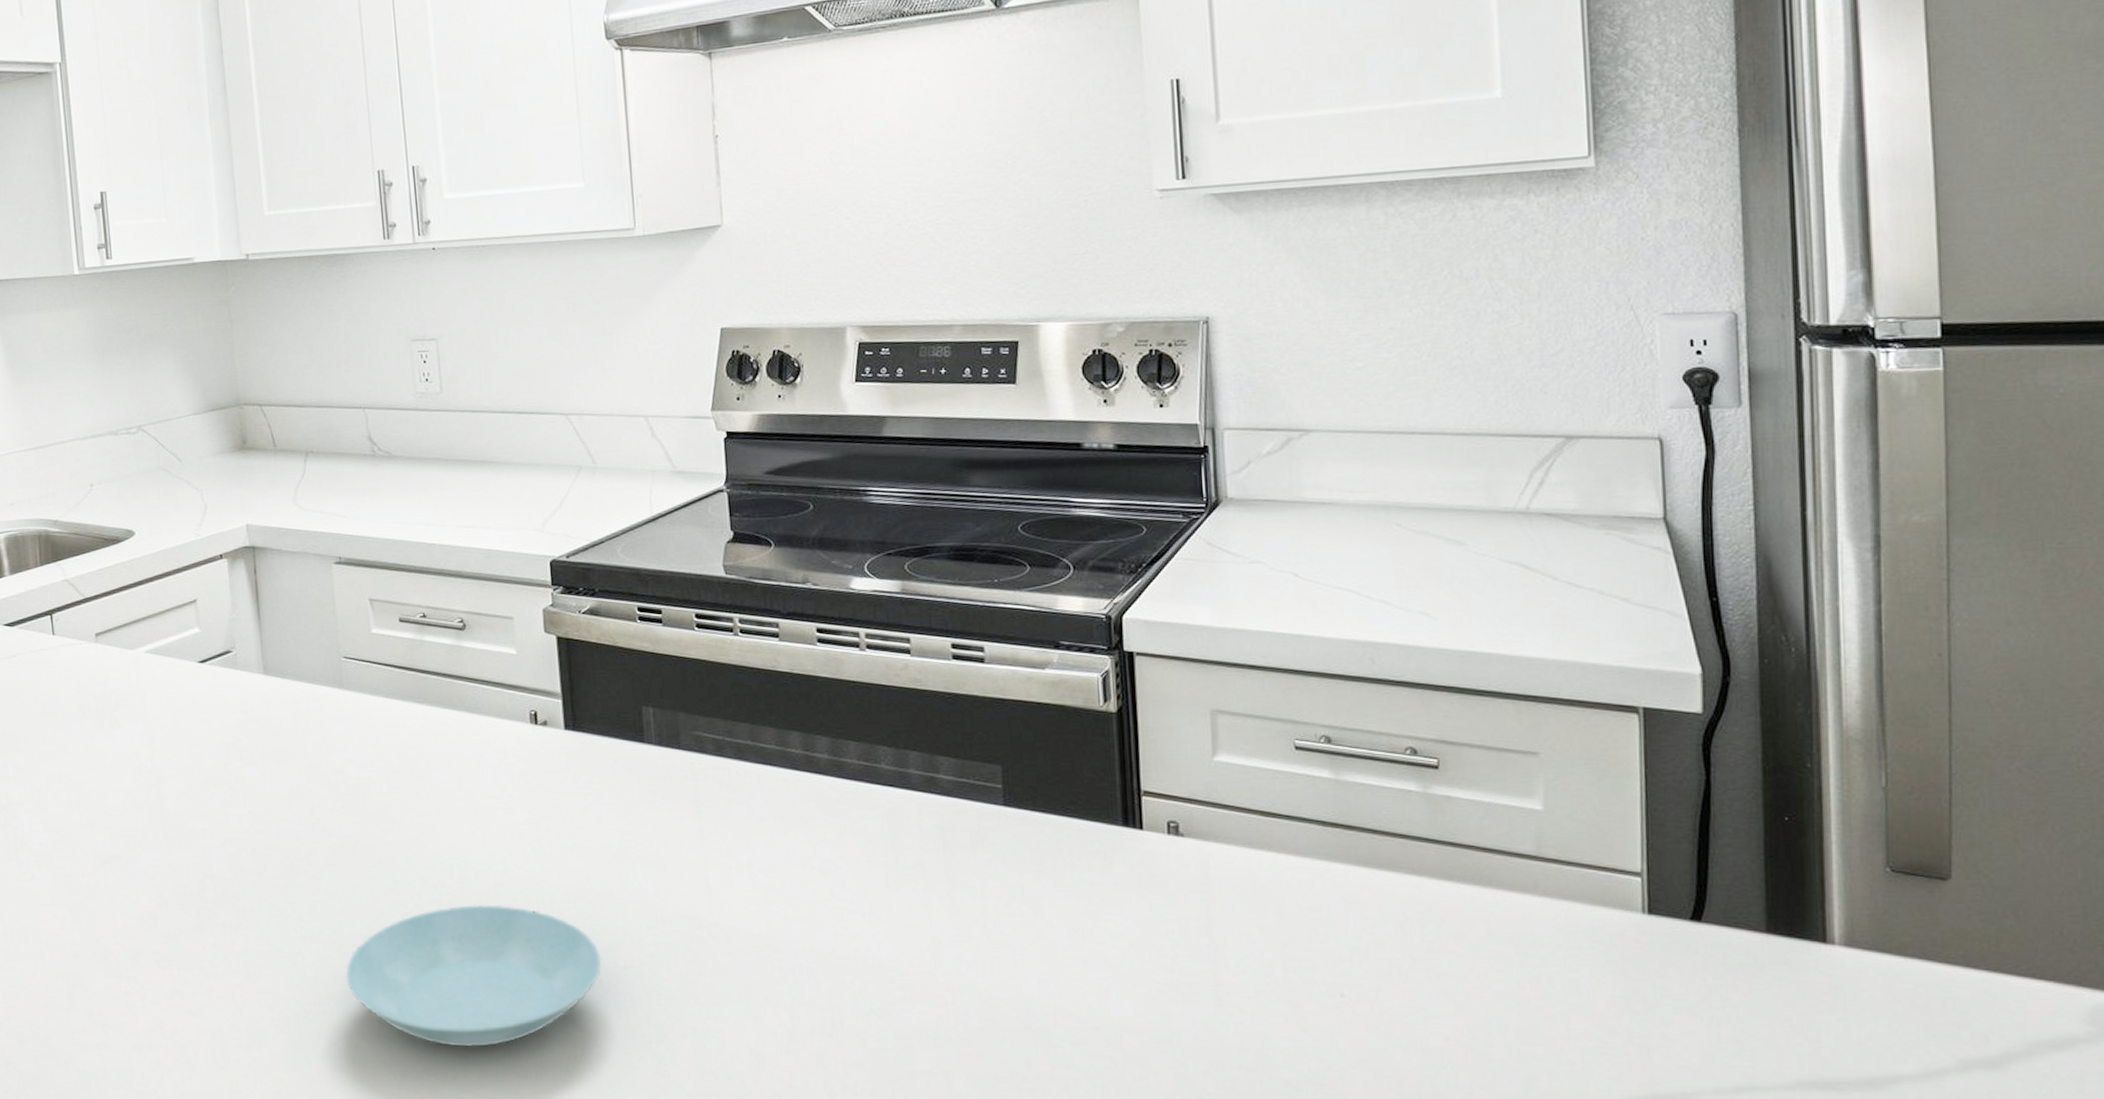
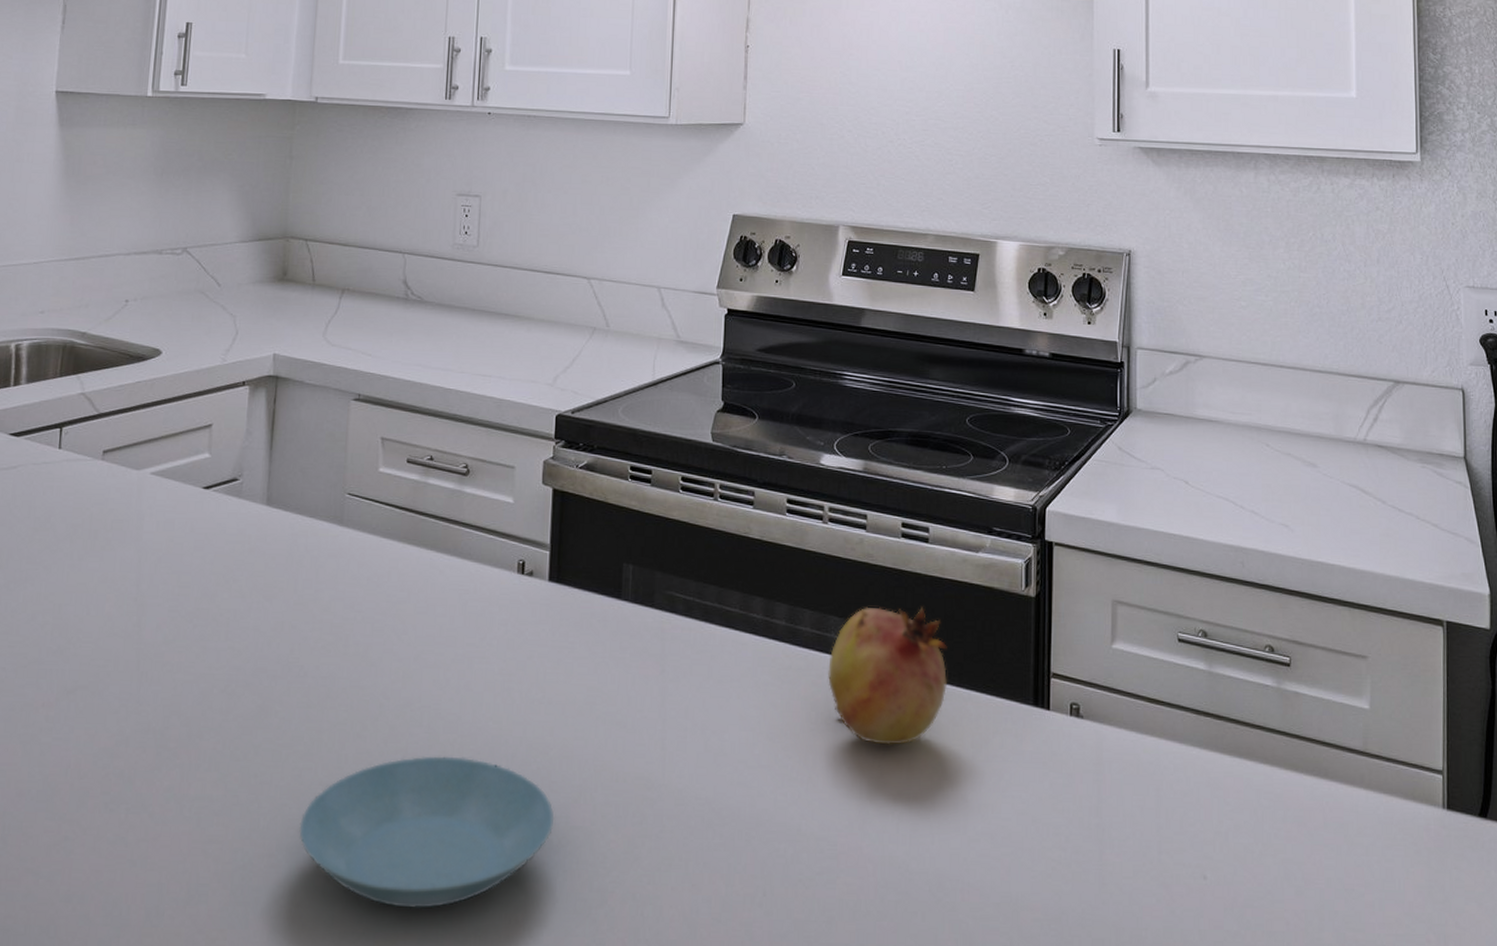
fruit: none [881,730,1020,874] -> present [828,607,947,745]

